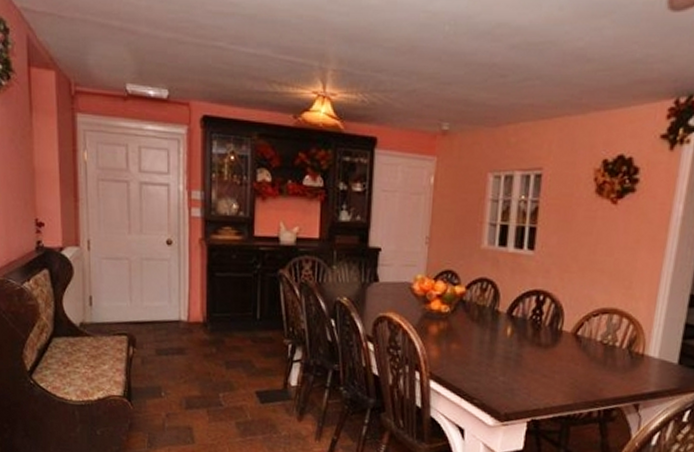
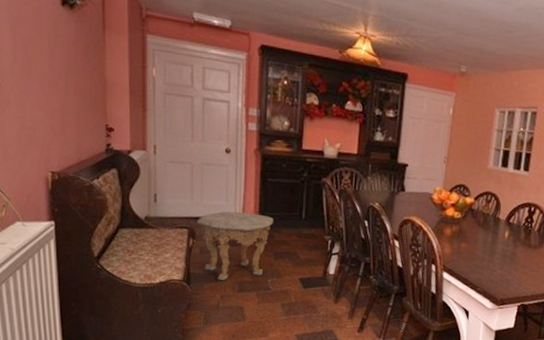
side table: none [136,313,223,396] -> present [196,211,273,281]

